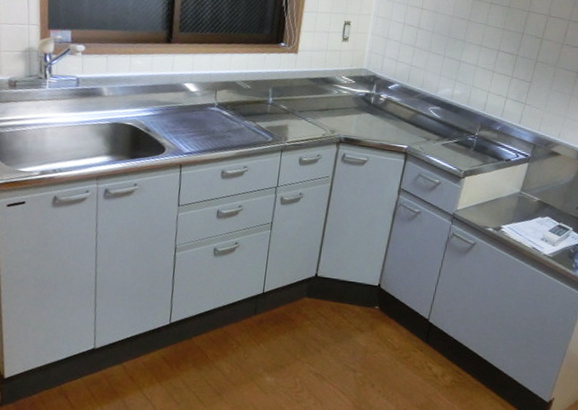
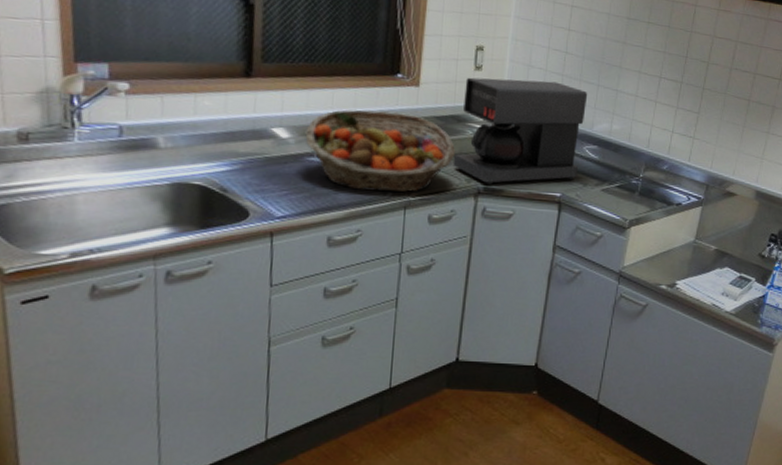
fruit basket: none [209,70,323,139] -> present [305,109,455,192]
coffee maker: none [320,47,435,137] -> present [452,77,588,186]

